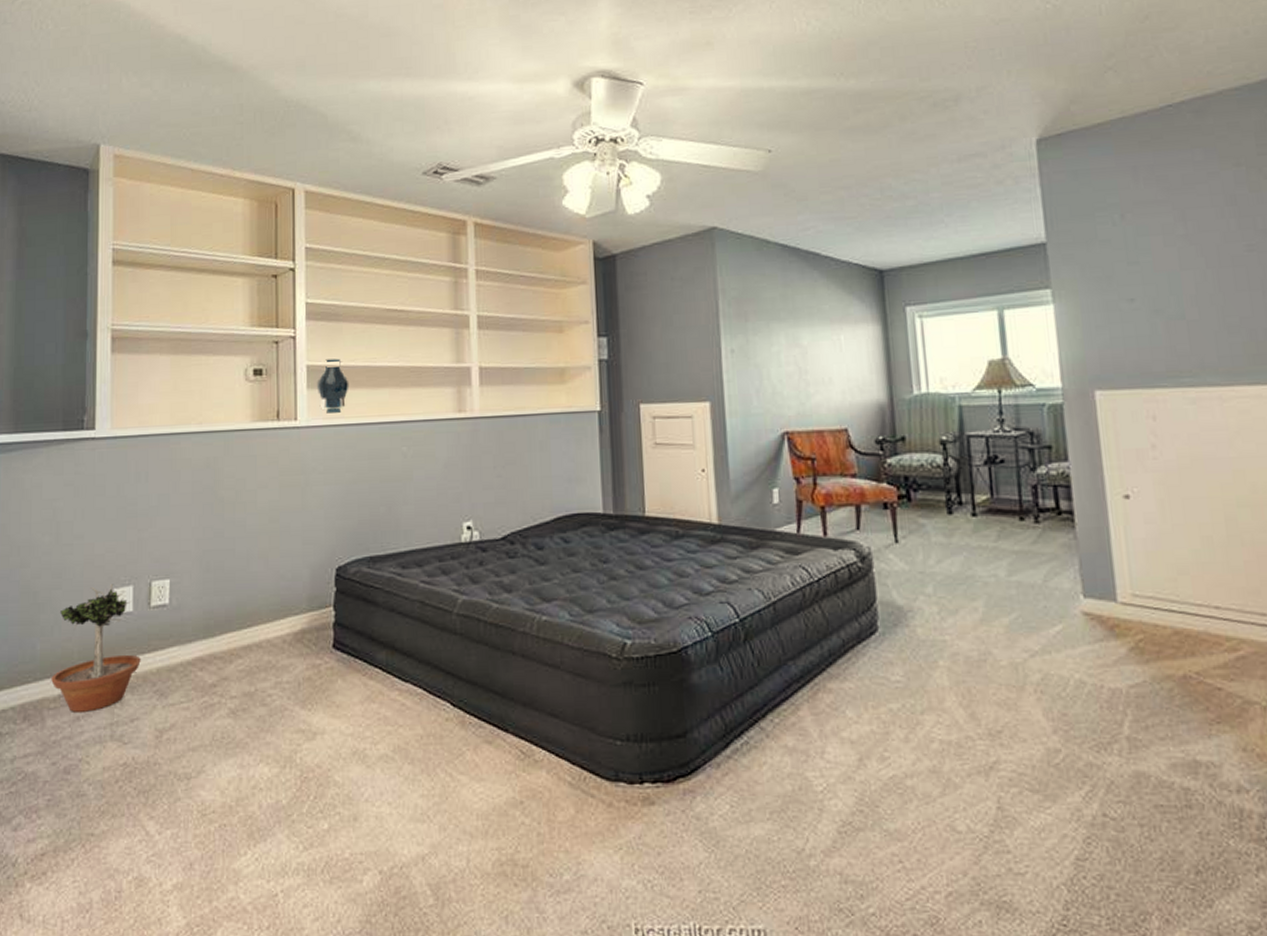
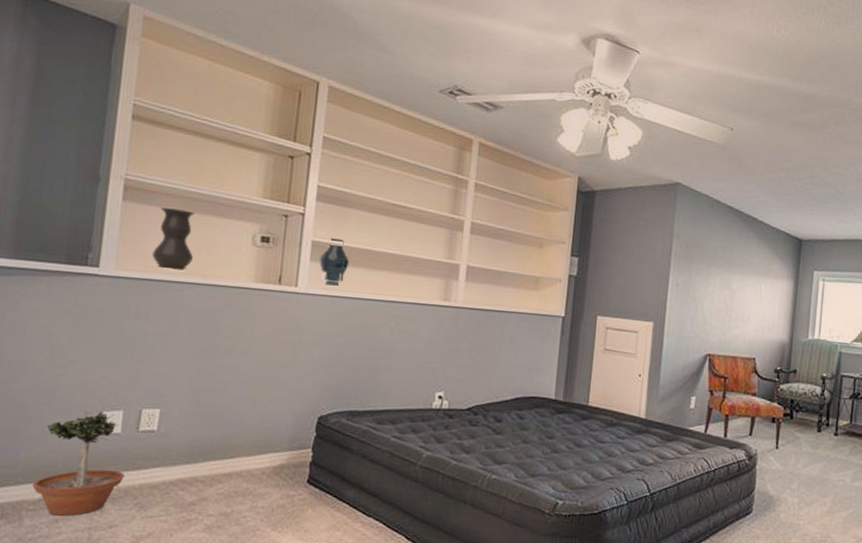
vase: none [146,353,186,421] -> present [152,207,195,270]

